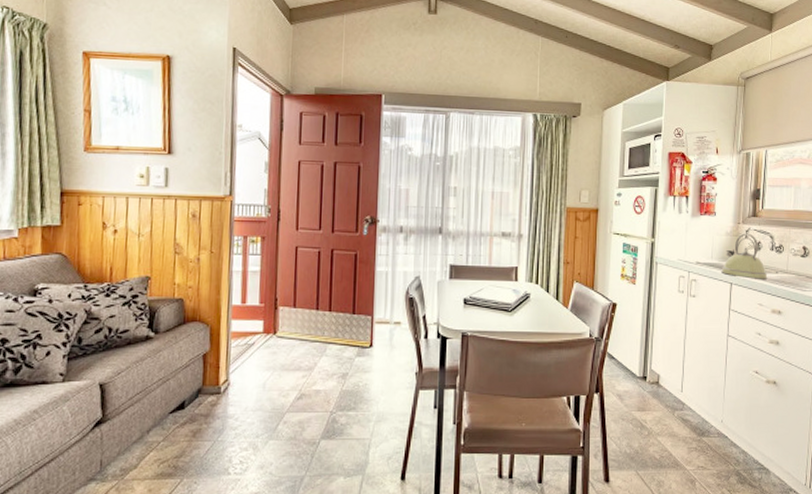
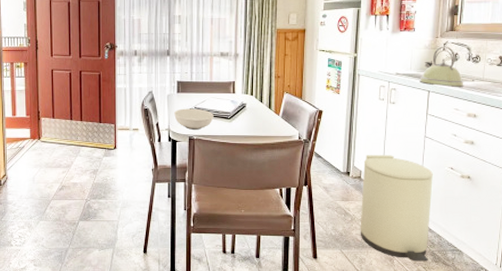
bowl: none [445,298,492,324] -> present [174,108,214,130]
pedal bin: none [658,356,737,484] -> present [360,155,433,262]

